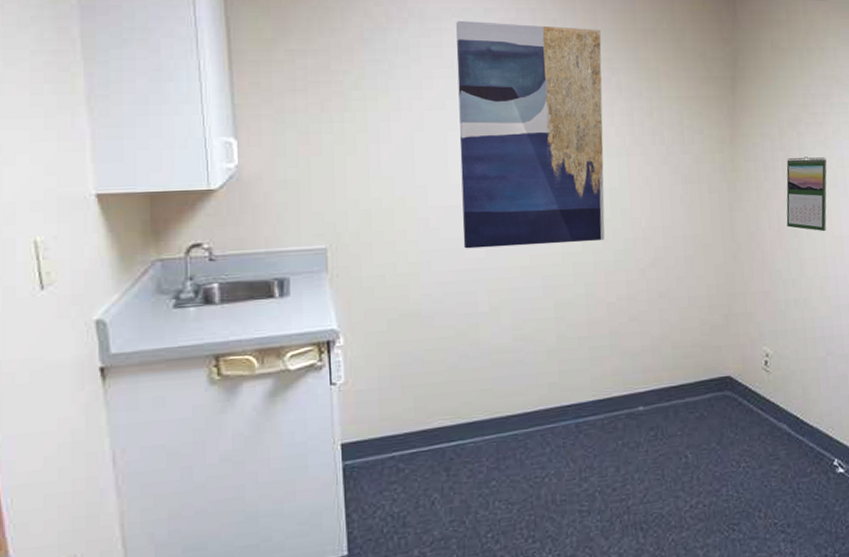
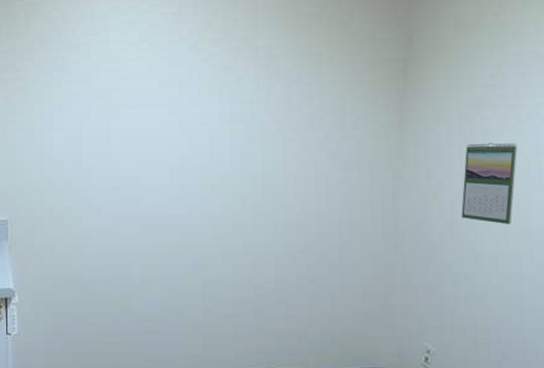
wall art: present [456,20,605,249] -> none [121,17,262,226]

